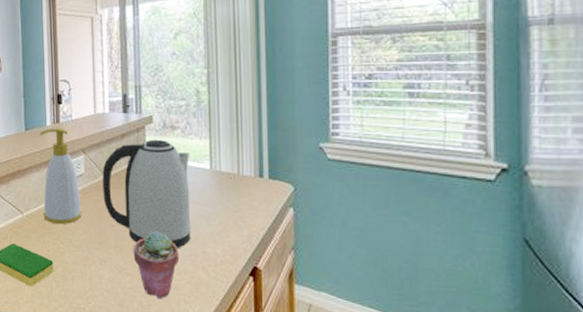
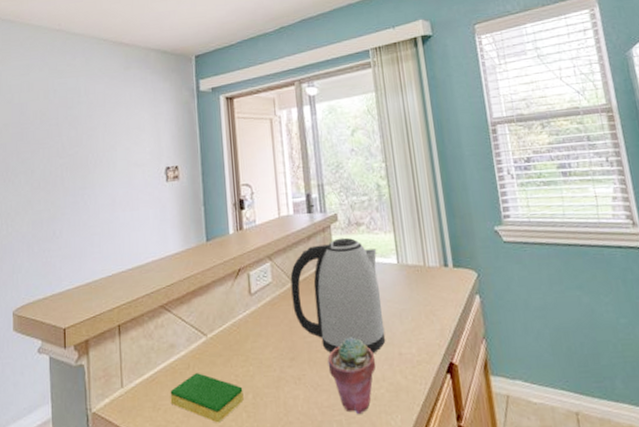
soap bottle: present [40,127,82,224] -> none [222,234,272,343]

